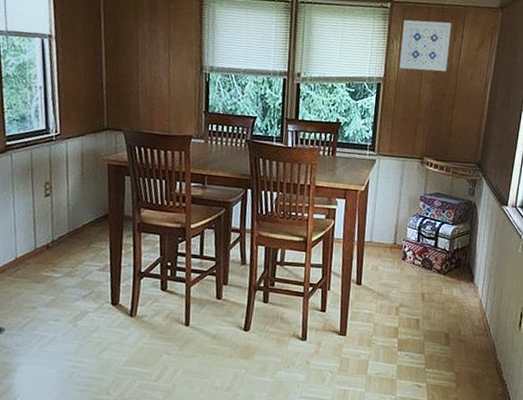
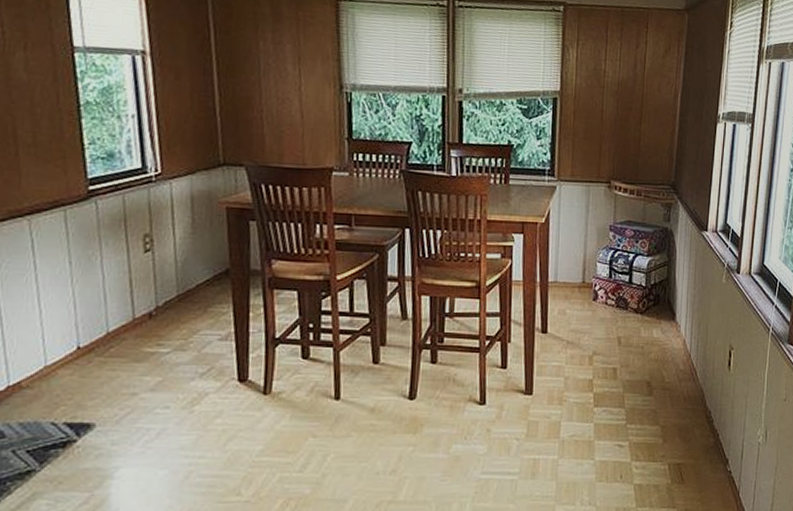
wall art: present [399,20,451,72] -> none [577,24,633,83]

